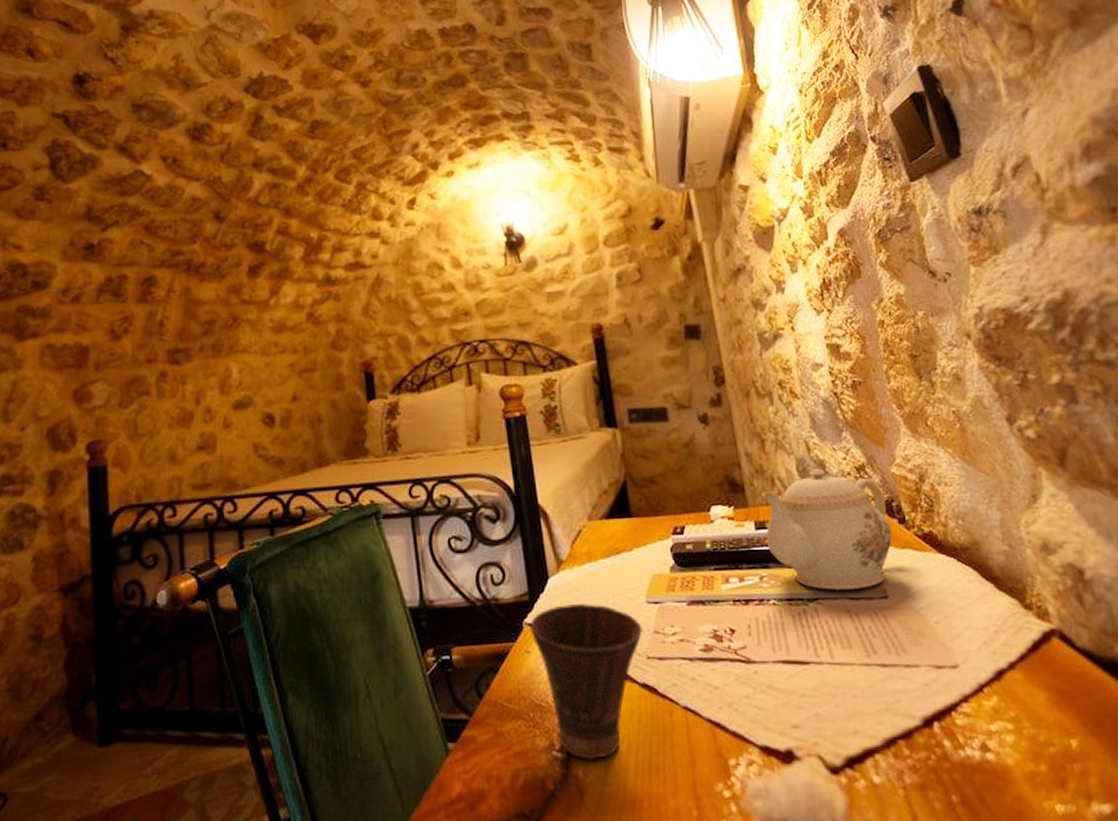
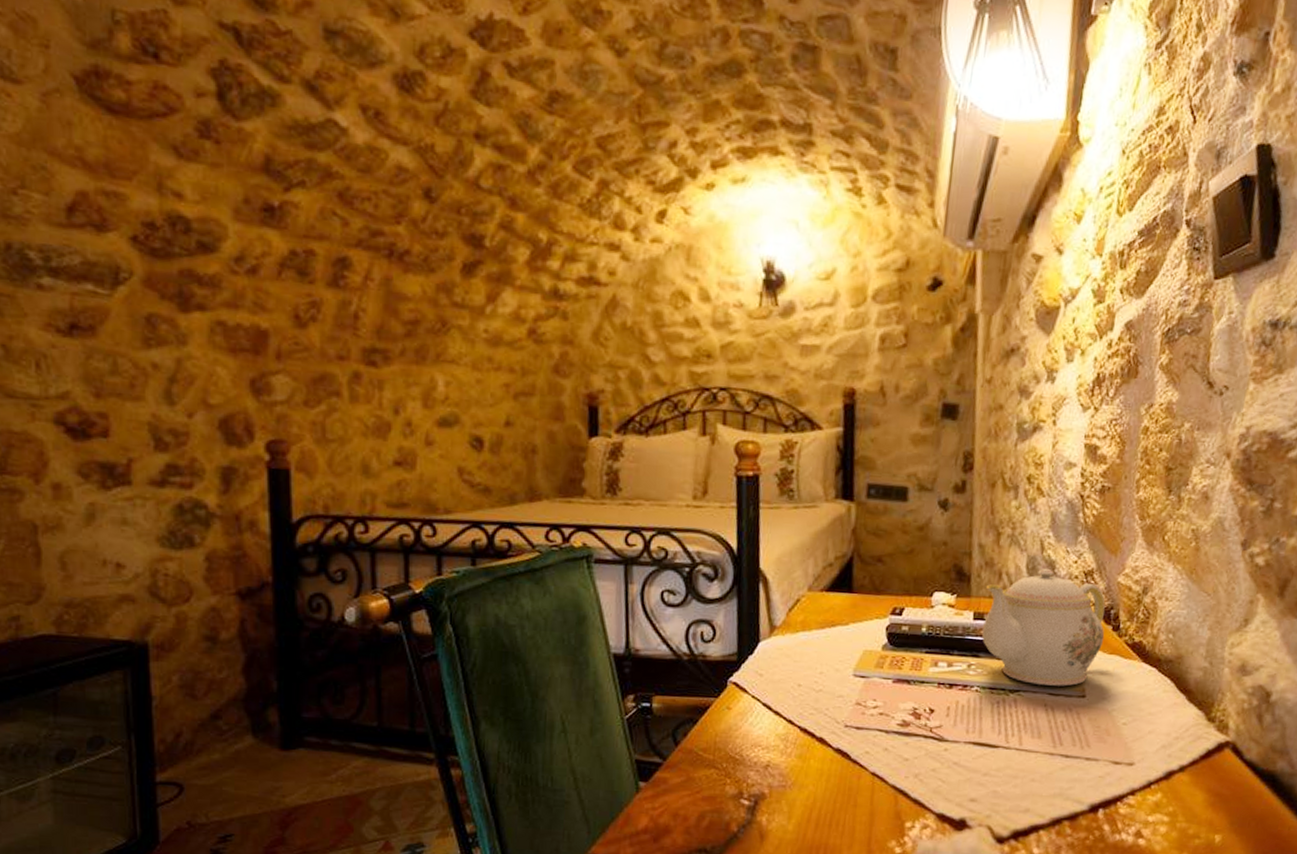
cup: present [530,604,644,760] -> none [734,668,846,810]

